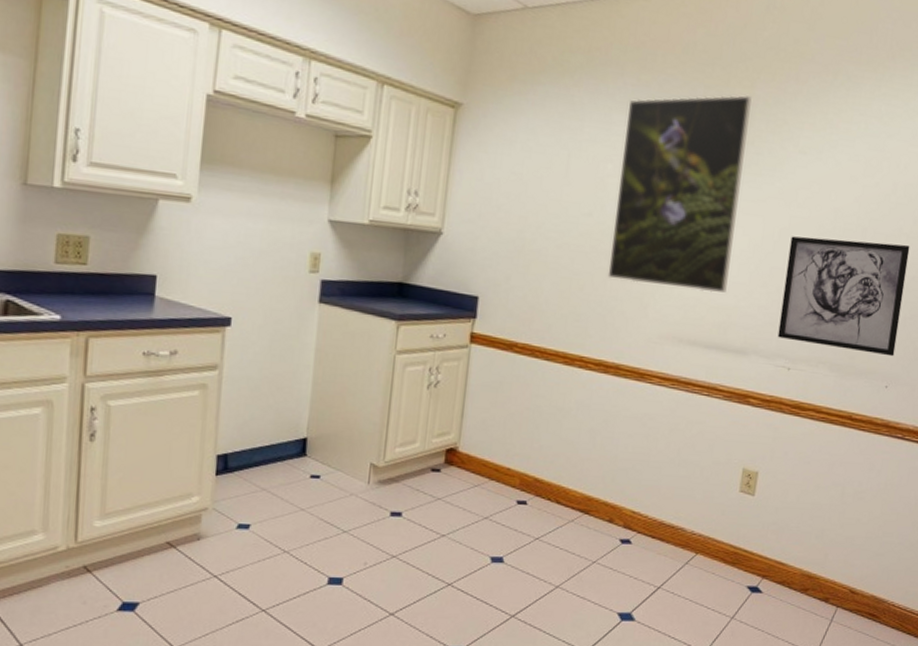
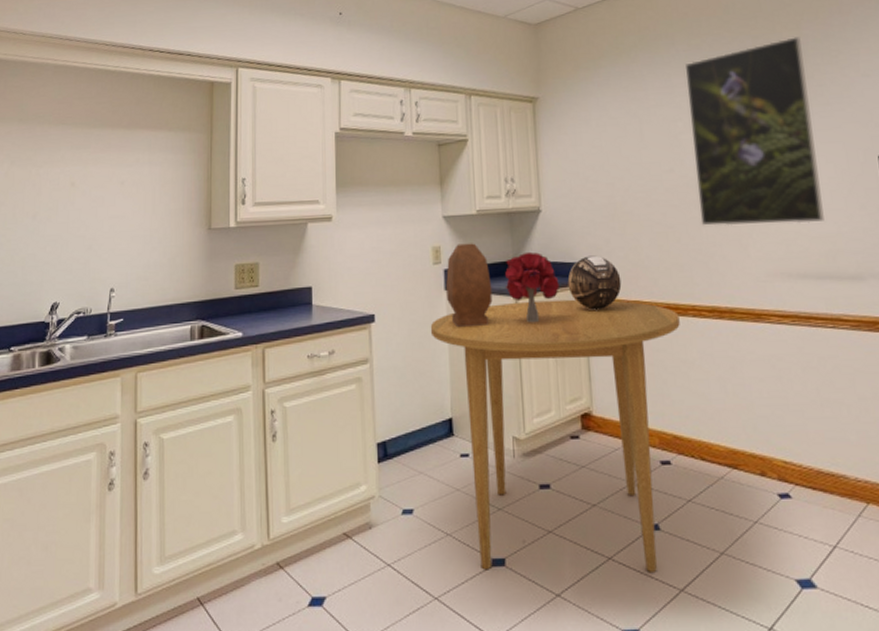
dining table: none [295,326,565,599] -> present [430,299,680,572]
water jug: none [320,254,374,347] -> present [446,243,493,328]
bouquet: none [388,275,448,352] -> present [505,251,559,323]
decorative bowl: none [457,290,515,348] -> present [567,255,622,310]

